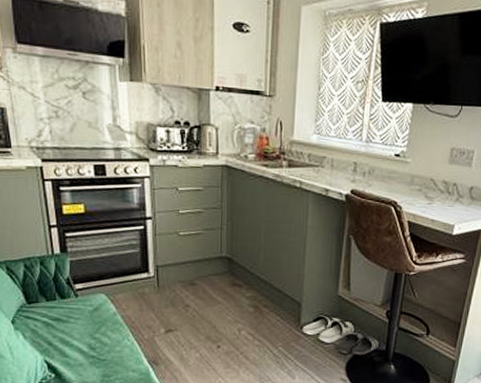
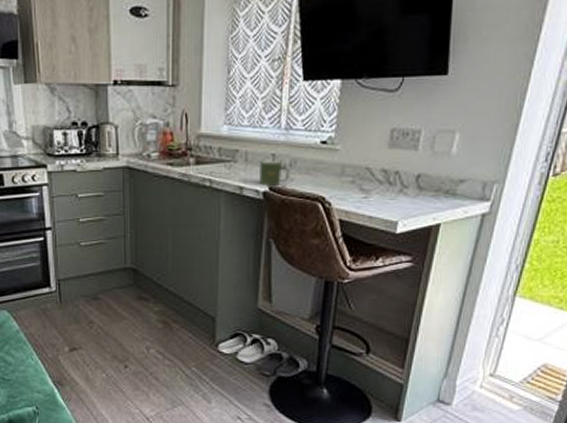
mug: none [342,167,369,191] -> present [258,160,290,187]

